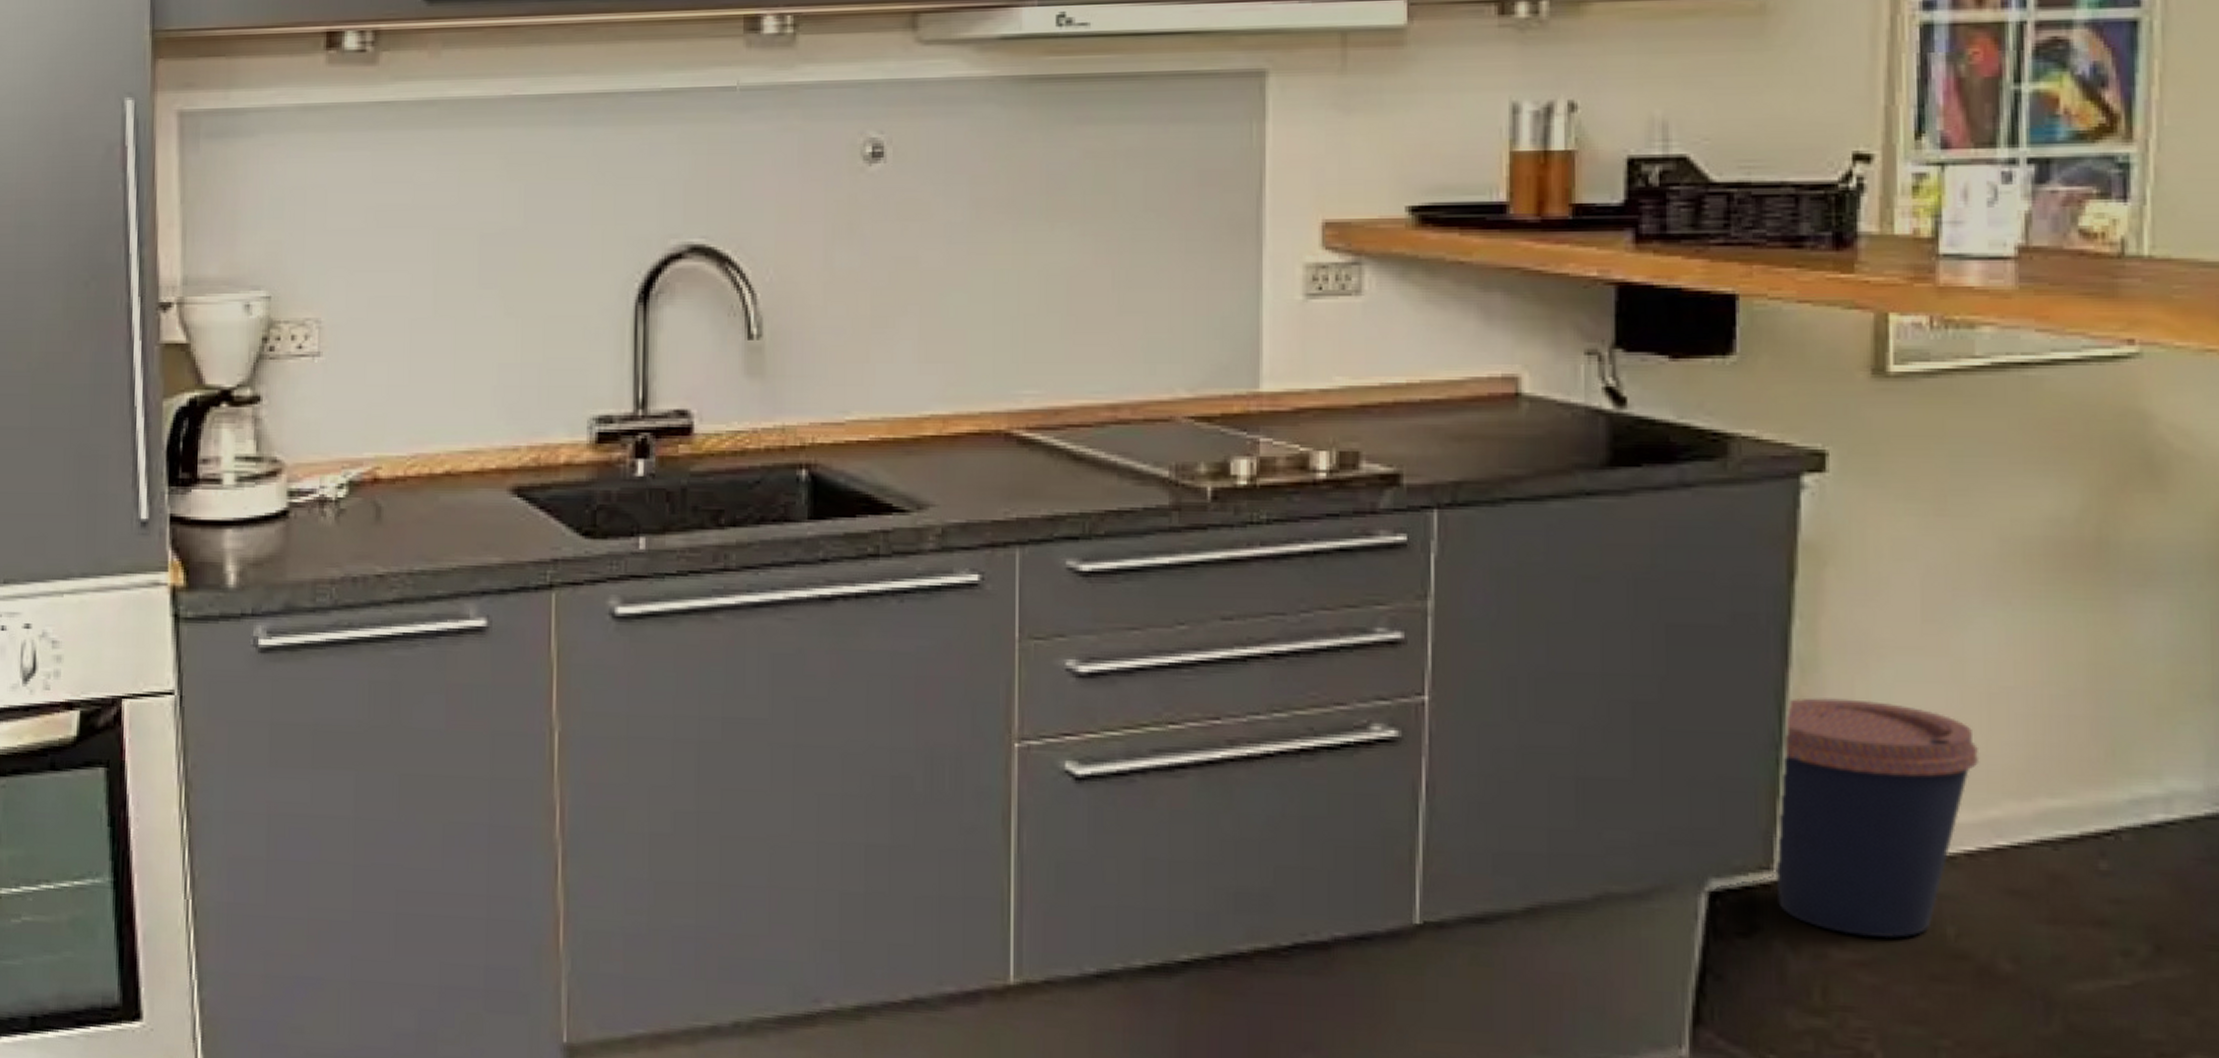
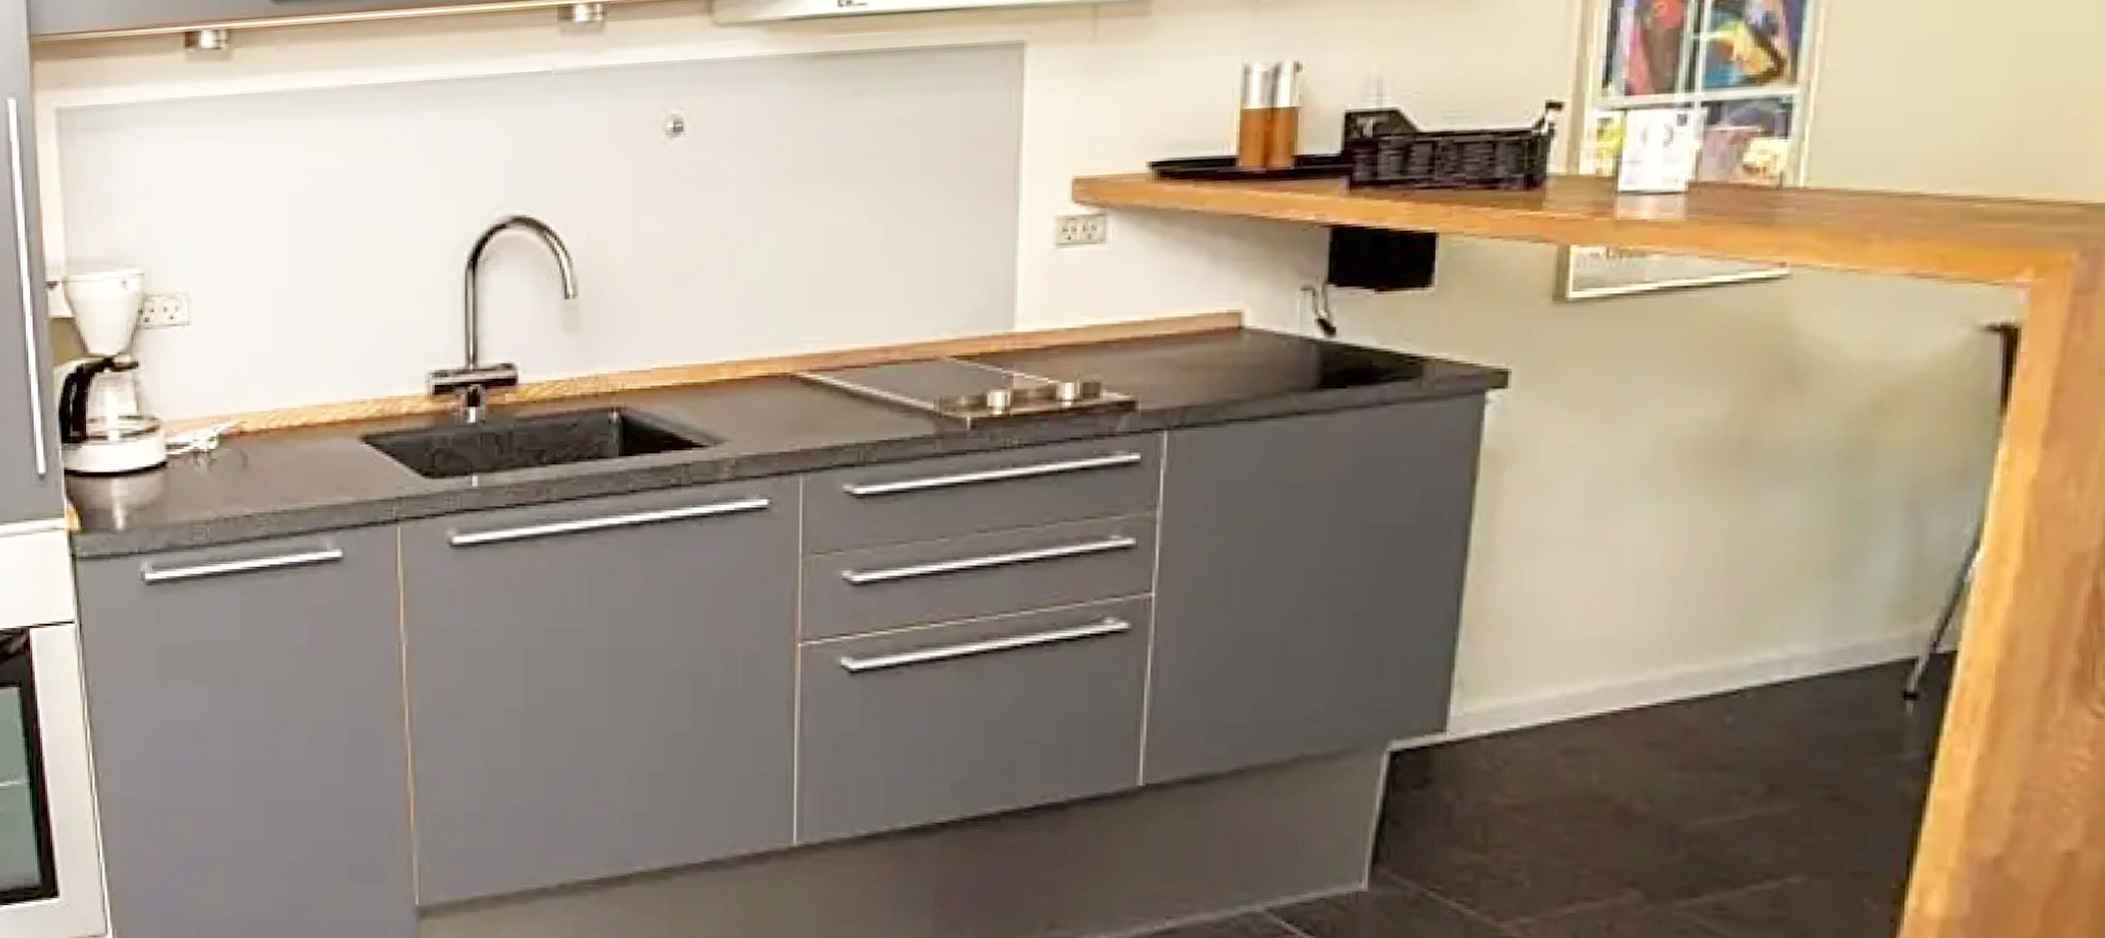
coffee cup: present [1774,697,1980,939] -> none [1446,584,1629,786]

